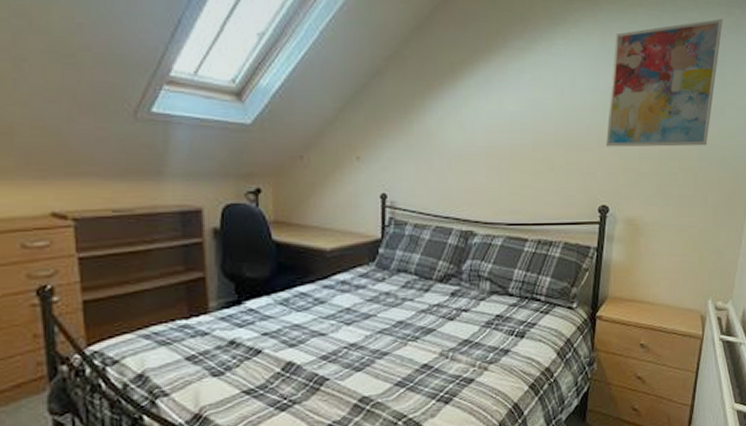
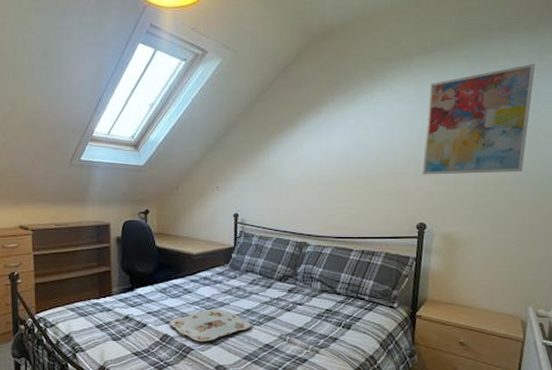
serving tray: none [294,323,405,369] -> present [169,309,251,342]

